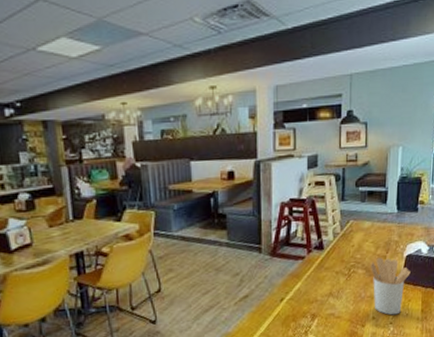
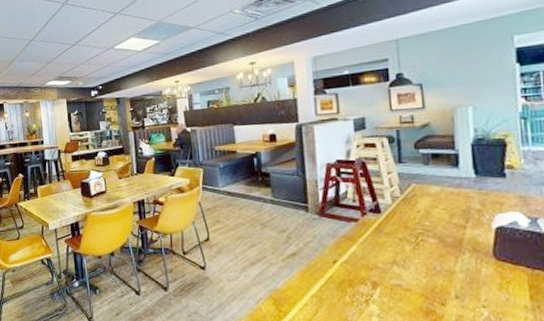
utensil holder: present [371,257,411,315] -> none [445,227,506,298]

